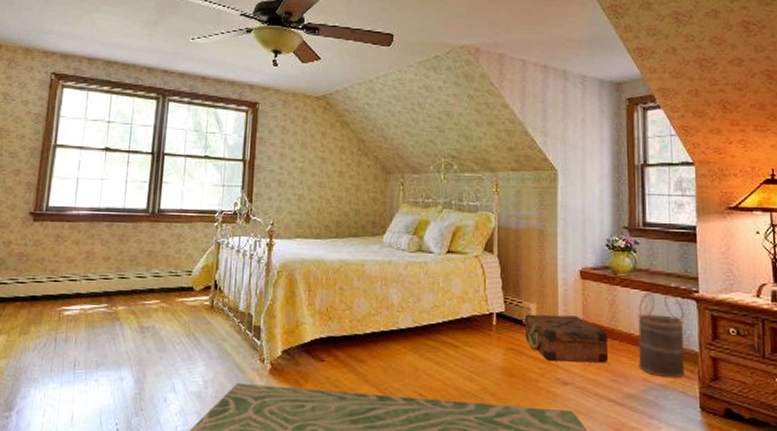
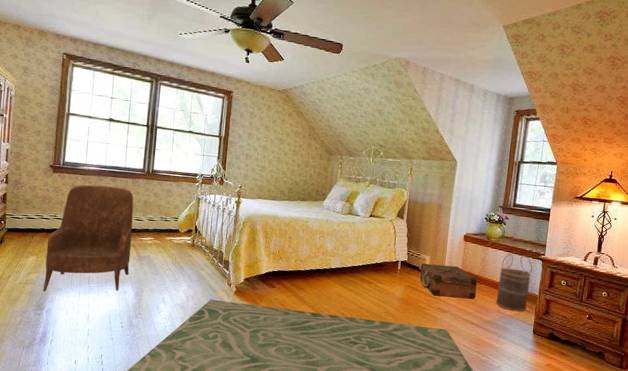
armchair: none [13,234,135,384] -> present [42,184,134,292]

